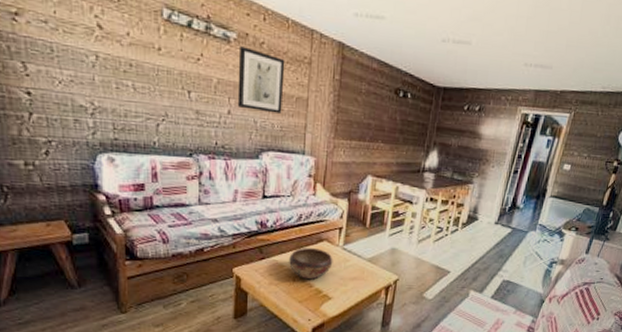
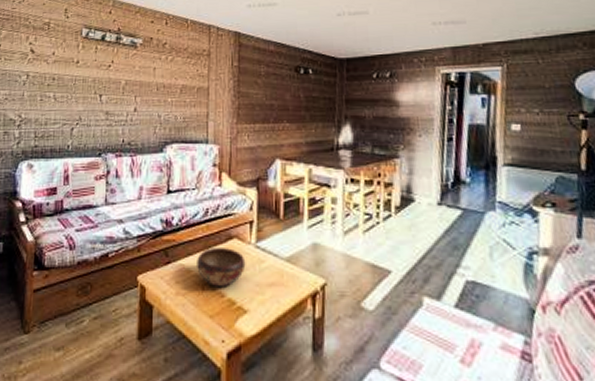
wall art: present [237,46,285,114] -> none [143,49,186,106]

